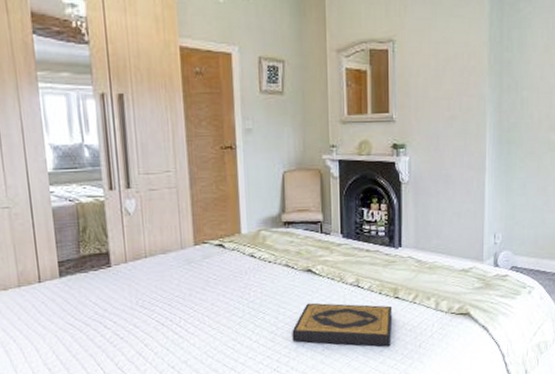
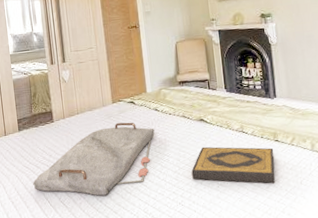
serving tray: none [79,270,248,361] -> present [33,122,155,196]

